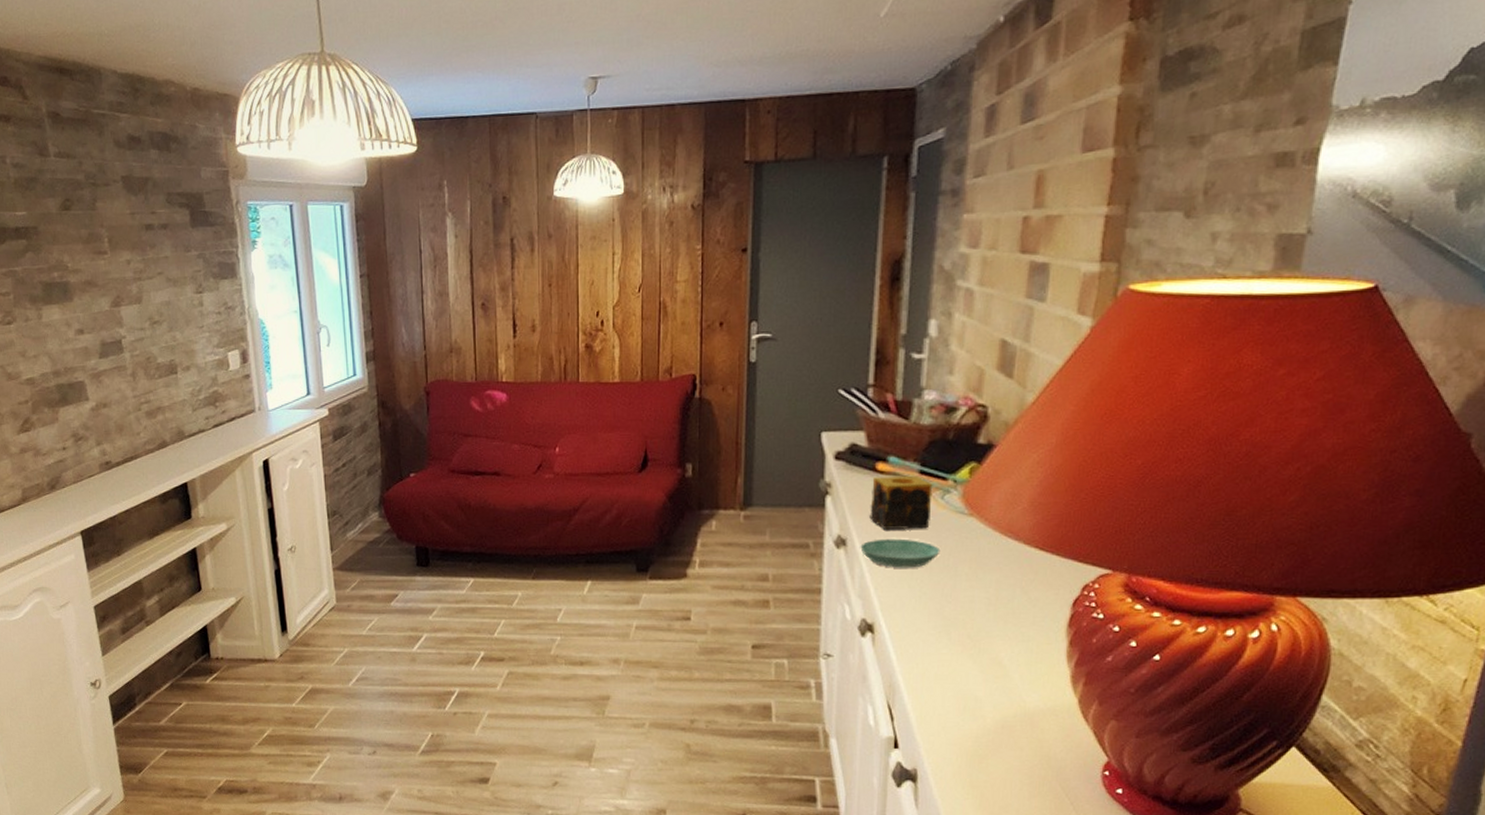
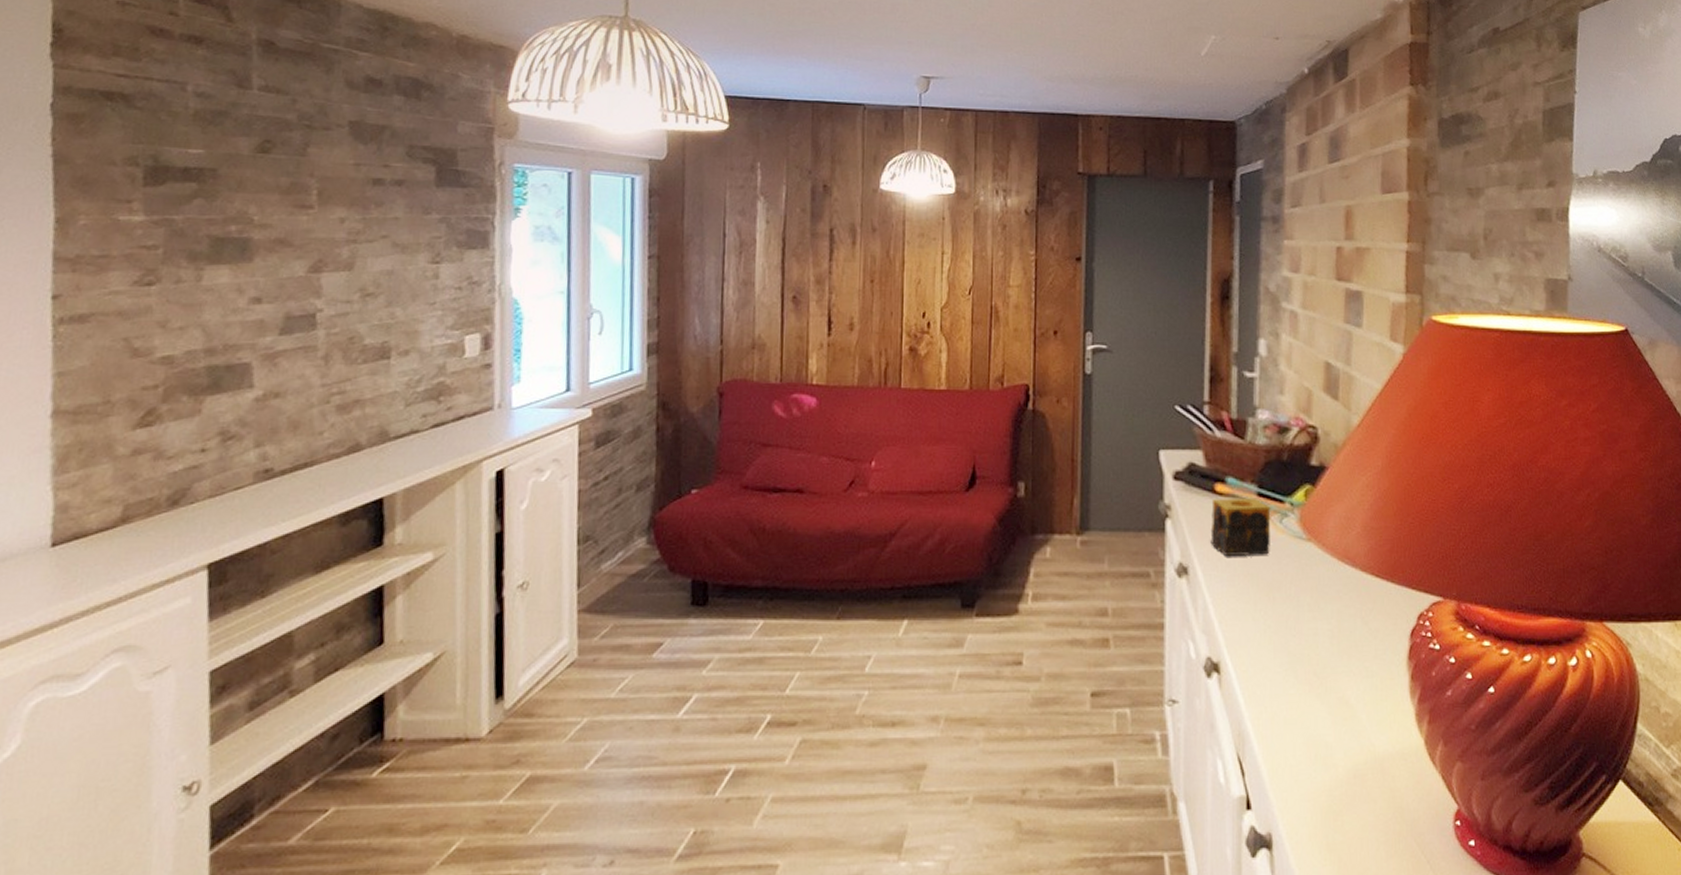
saucer: present [860,538,941,568] -> none [1202,566,1282,599]

